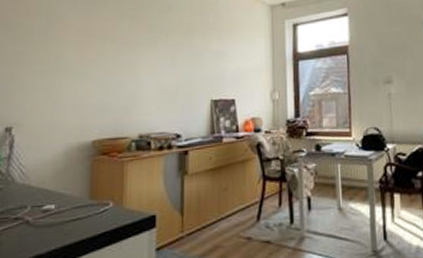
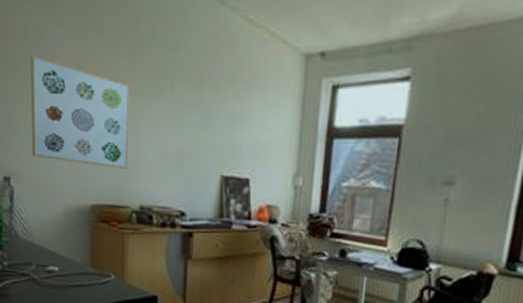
wall art: none [37,25,131,107] -> present [31,54,130,169]

